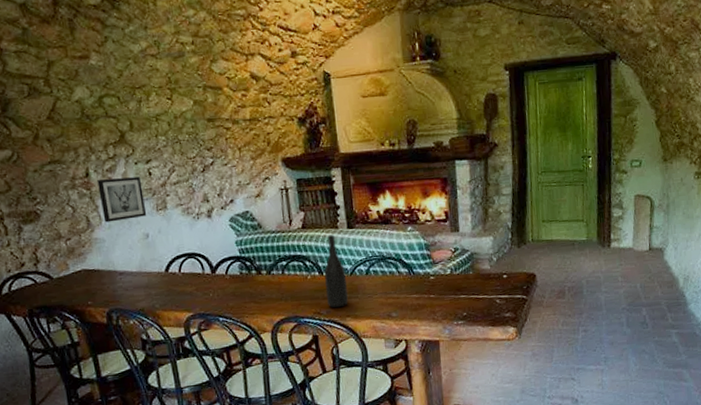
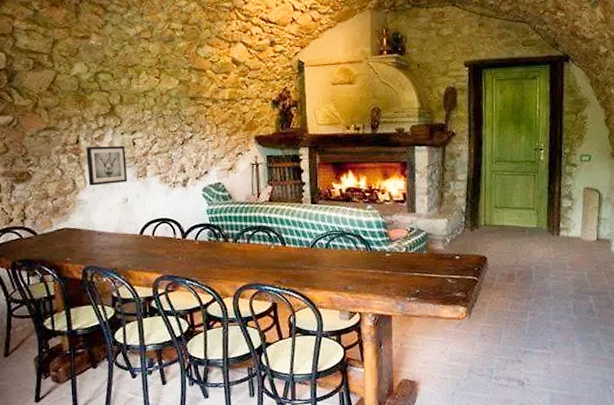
wine bottle: present [324,234,348,308] -> none [287,209,307,278]

